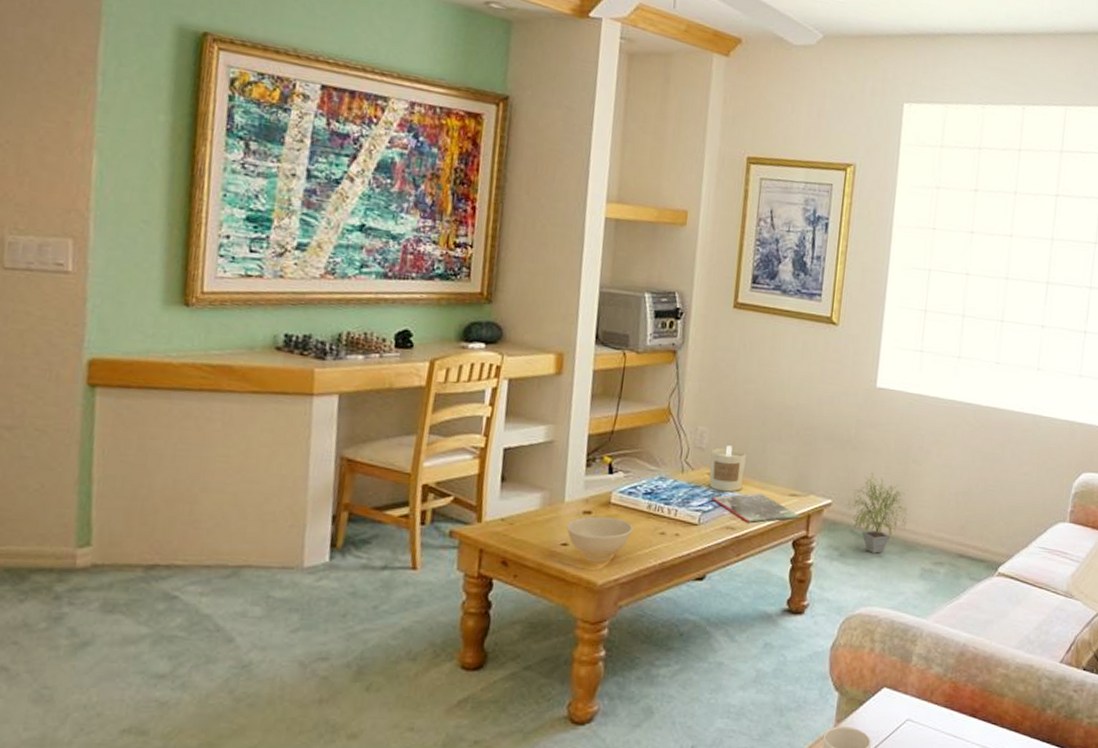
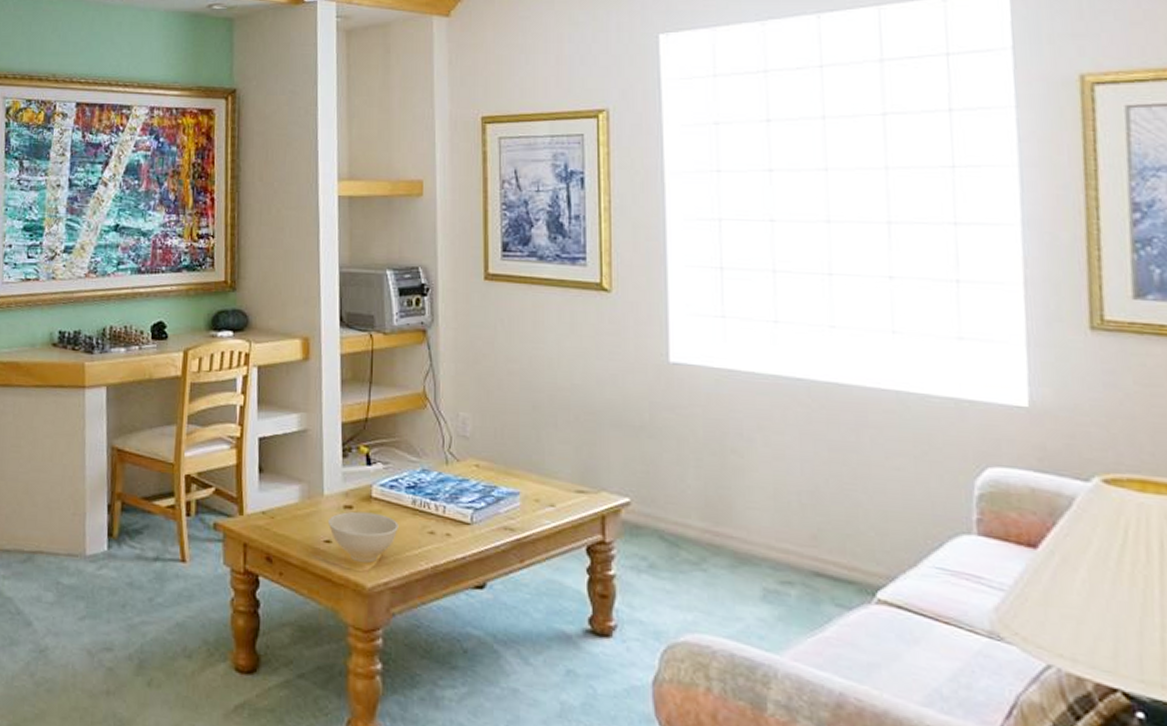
candle: present [709,445,746,492] -> none [477,433,518,487]
magazine: present [711,493,799,523] -> none [483,488,591,523]
potted plant: present [846,472,908,554] -> none [649,465,735,567]

